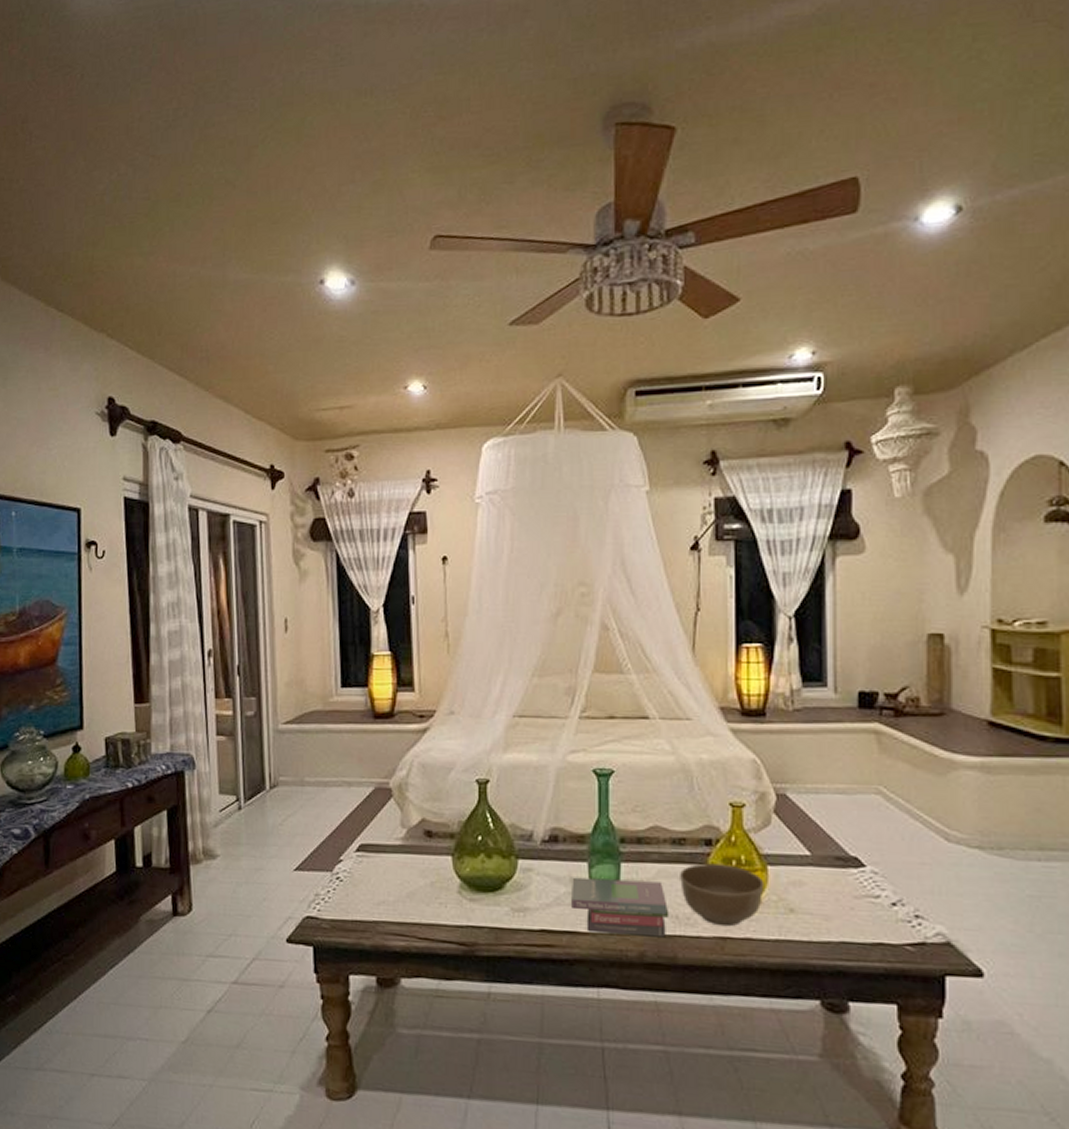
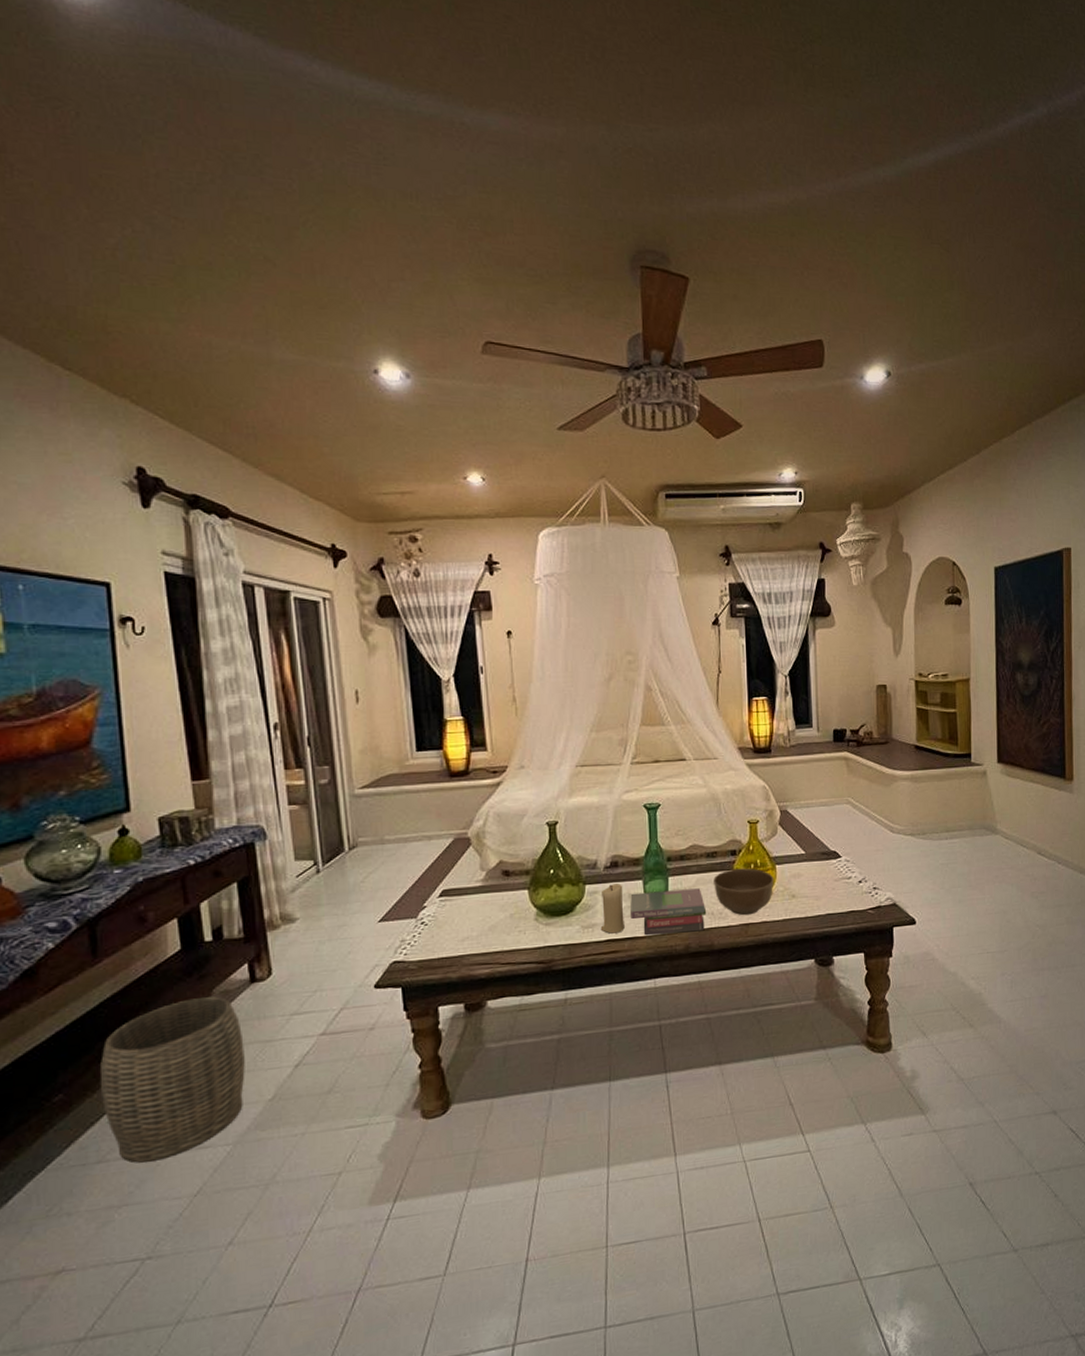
woven basket: none [44,923,164,1081] -> present [100,996,245,1163]
candle: none [534,862,564,923] -> present [600,884,625,934]

